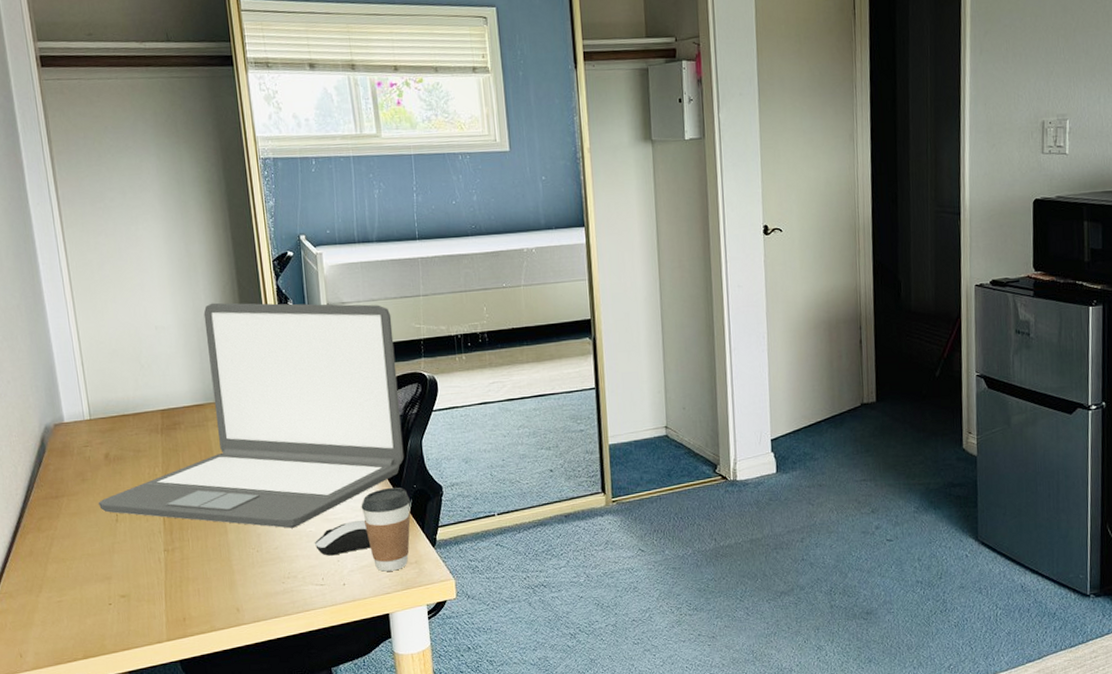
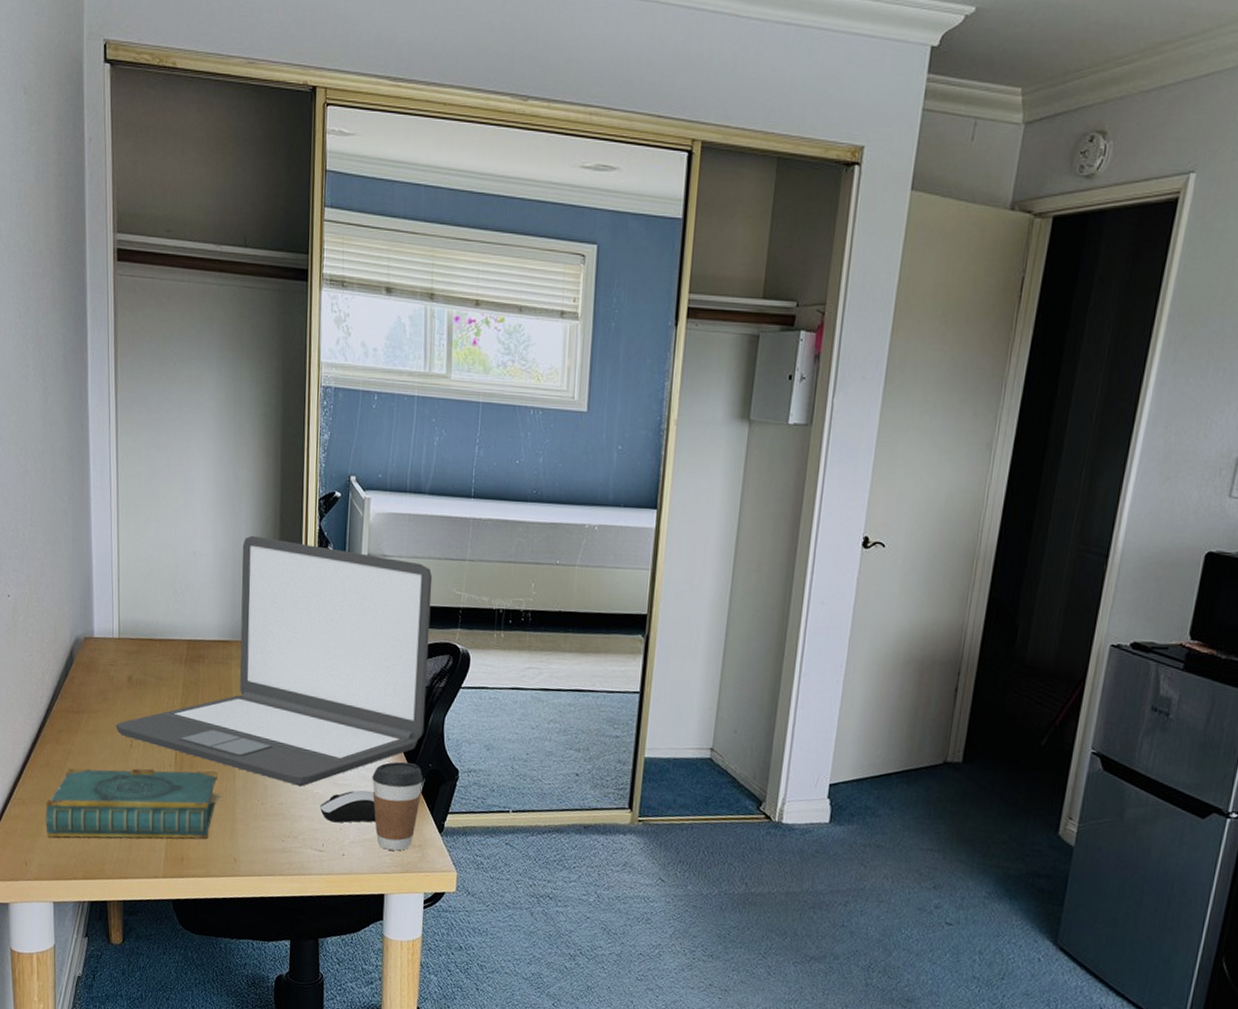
book: none [34,529,218,624] -> present [46,768,223,839]

